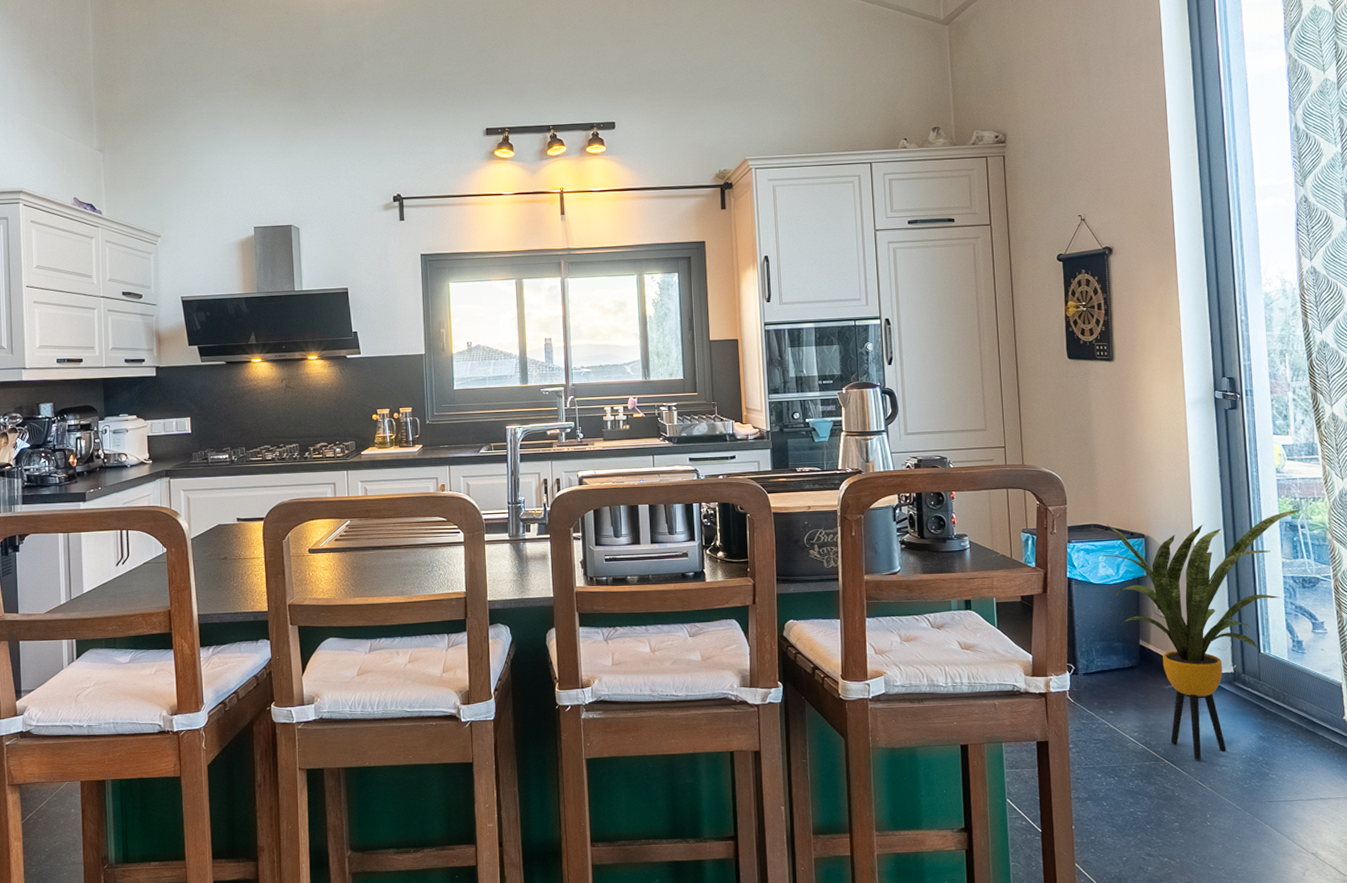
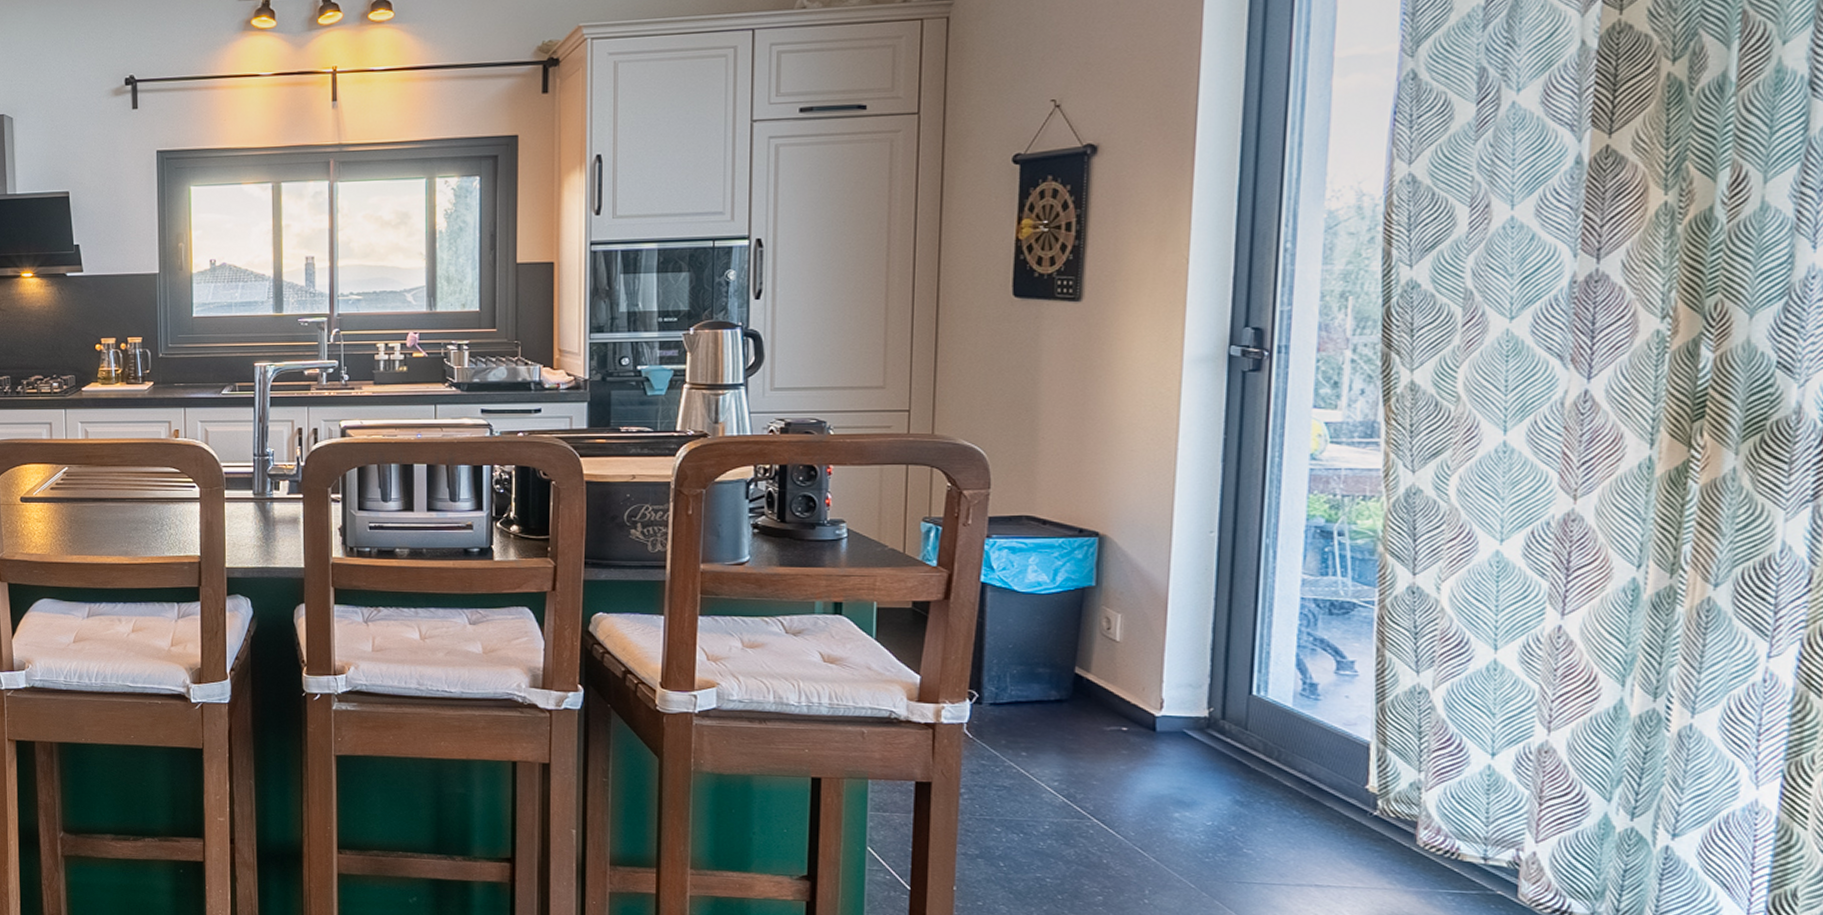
house plant: present [1101,509,1304,760] -> none [1032,510,1346,823]

